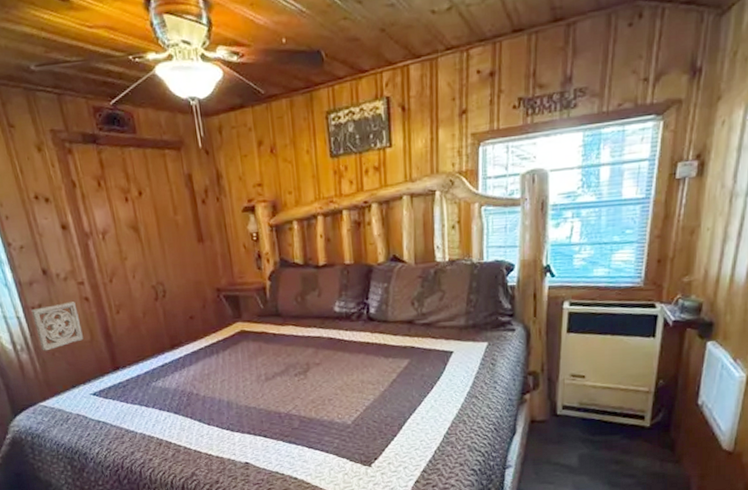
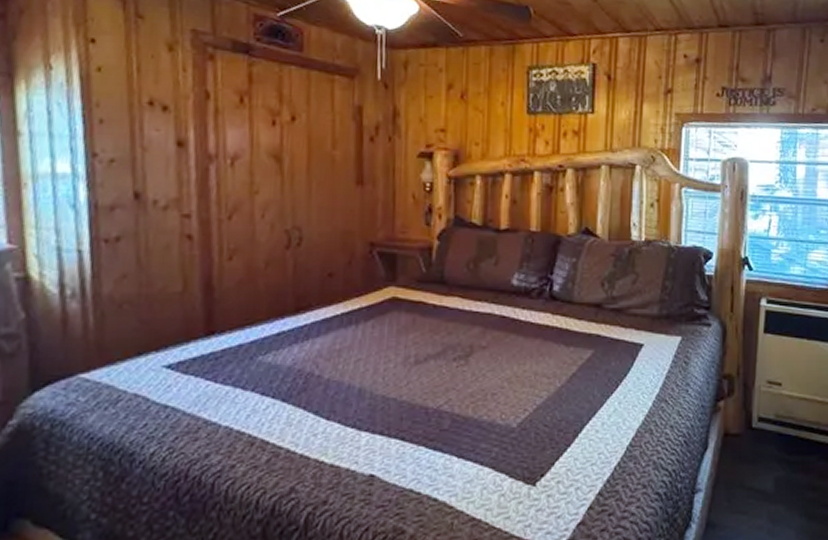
wall ornament: present [31,300,83,351] -> none [102,237,173,301]

